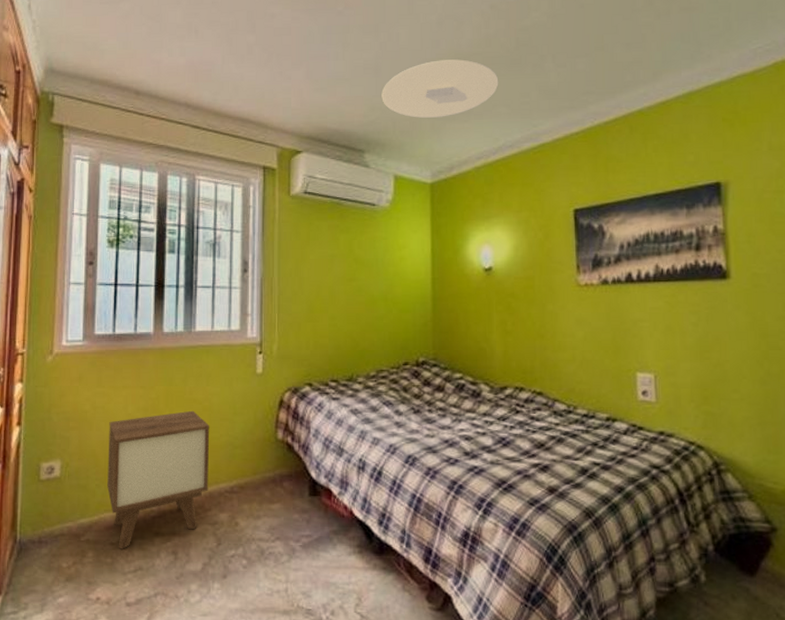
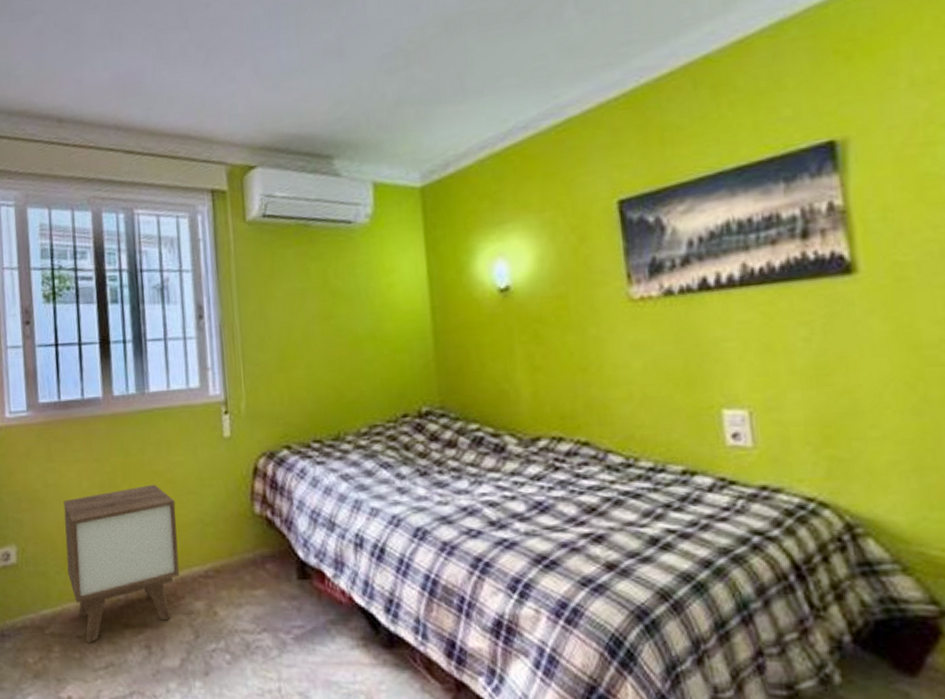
ceiling light: present [381,59,499,118] -> none [348,22,502,107]

